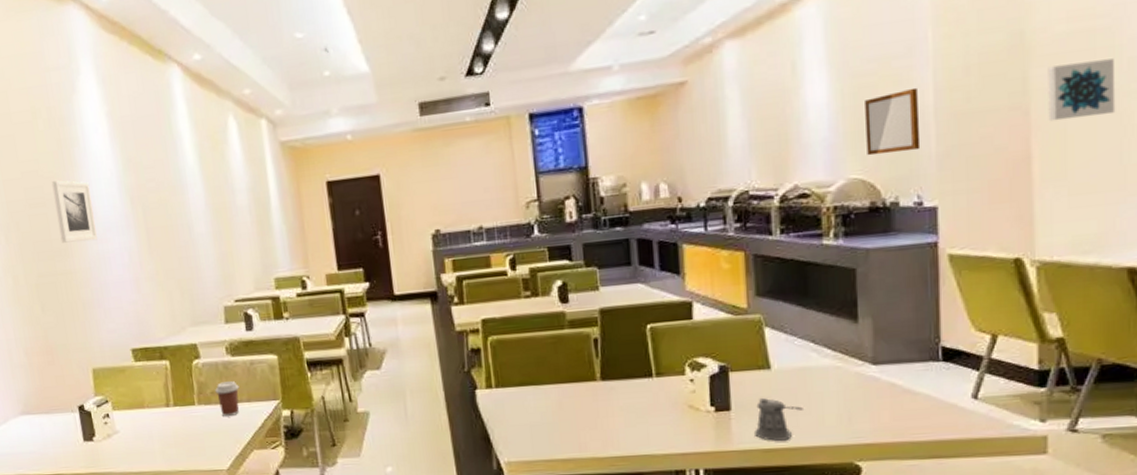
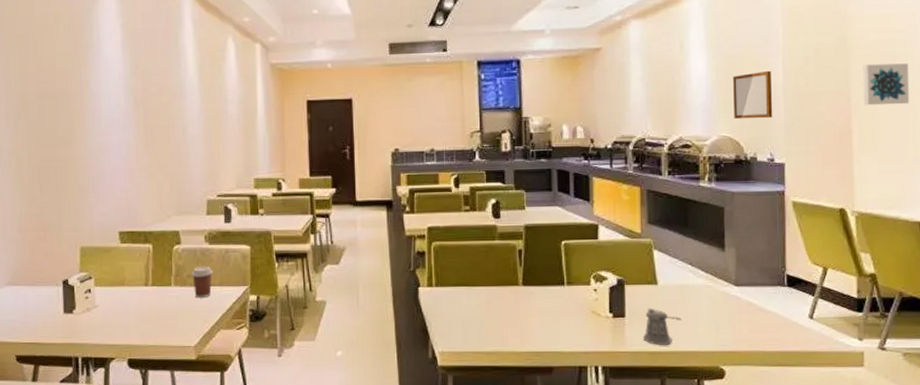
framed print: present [51,180,97,243] -> none [64,77,100,134]

